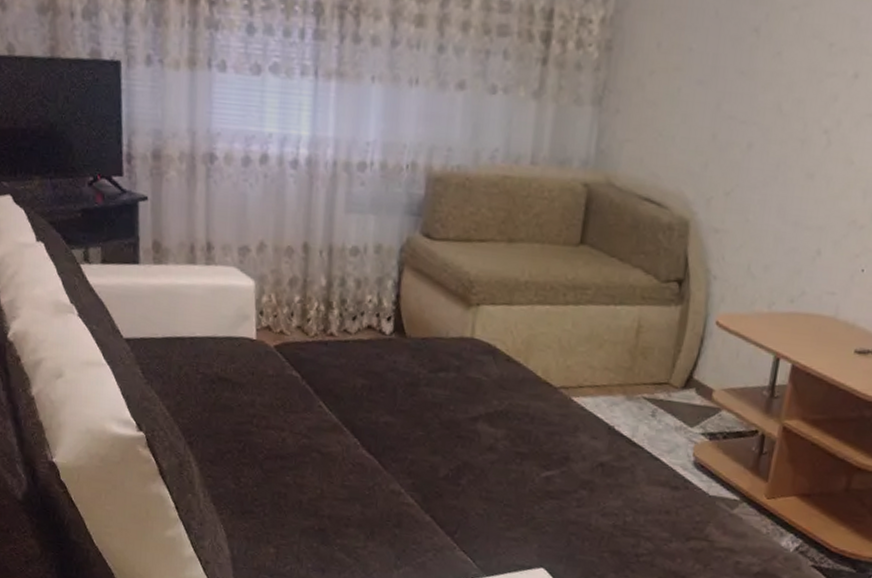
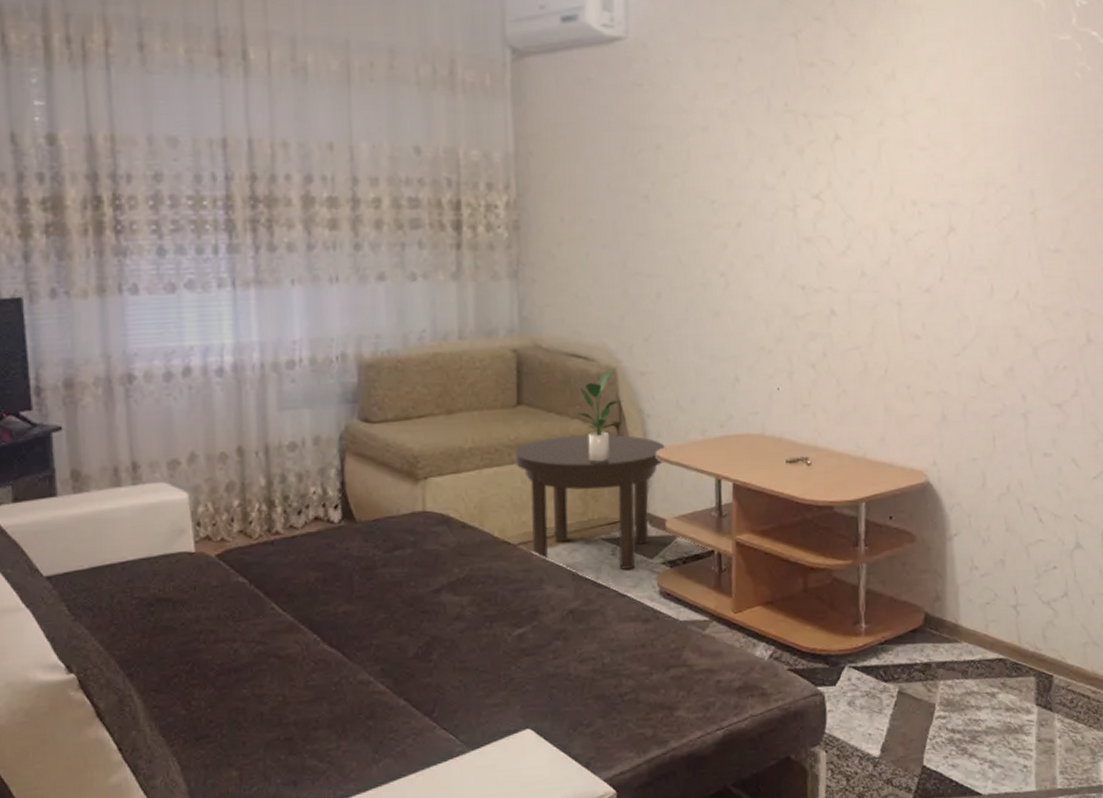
side table: none [568,284,728,434] -> present [514,435,667,570]
potted plant: none [636,220,691,320] -> present [573,368,623,463]

